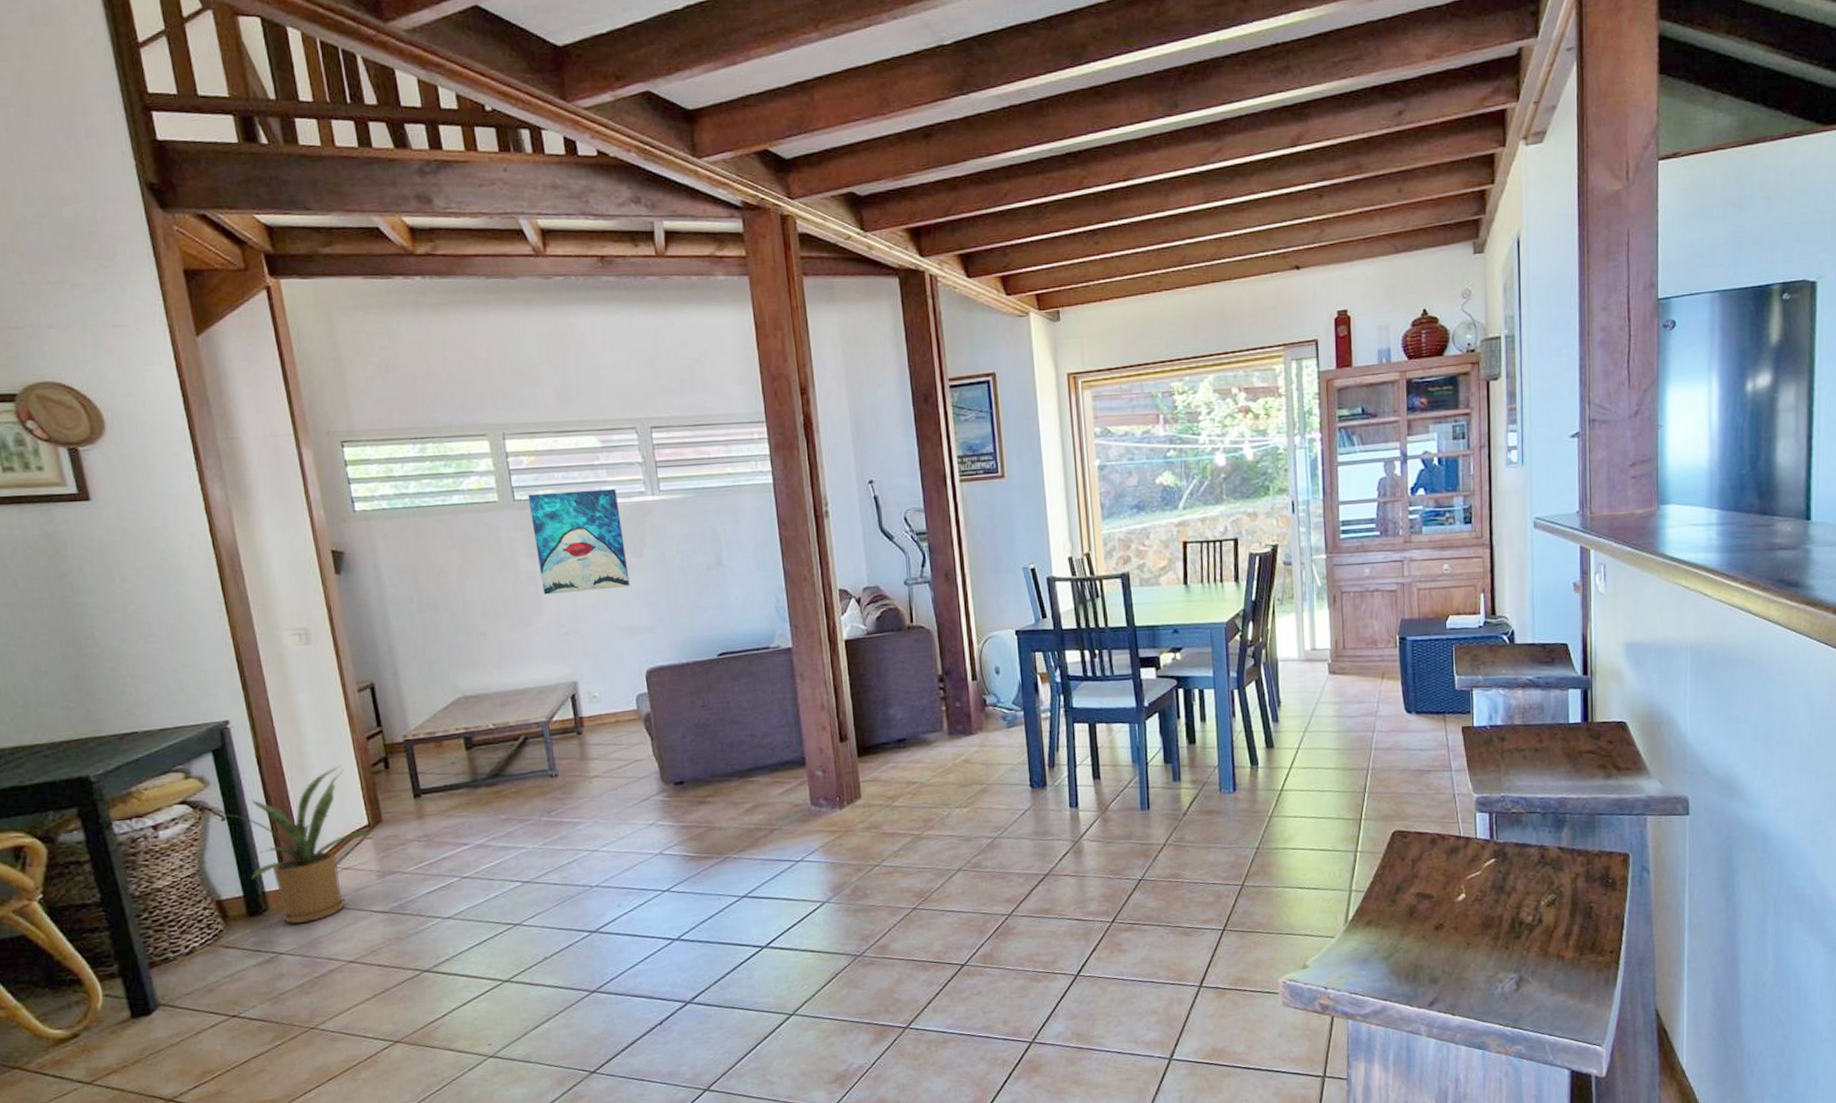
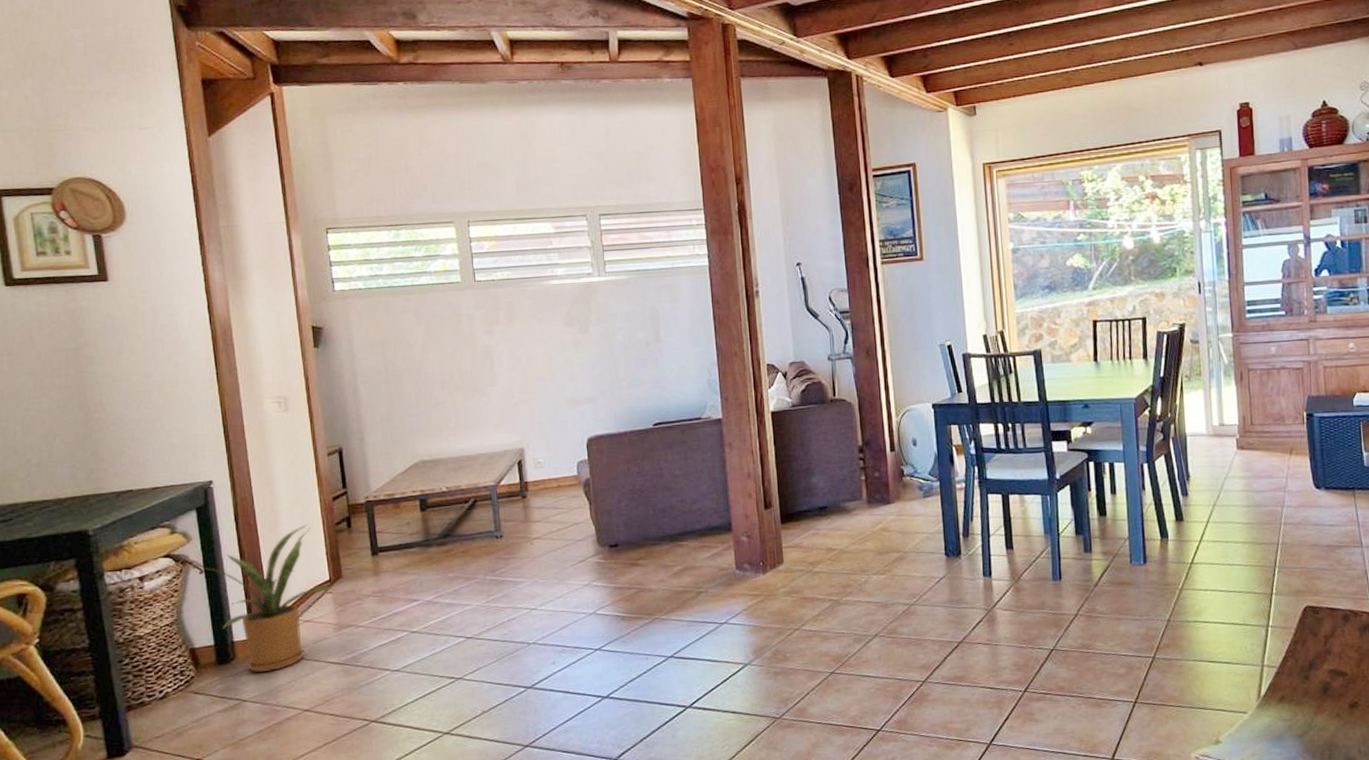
wall art: present [527,488,630,595] -> none [487,270,575,368]

